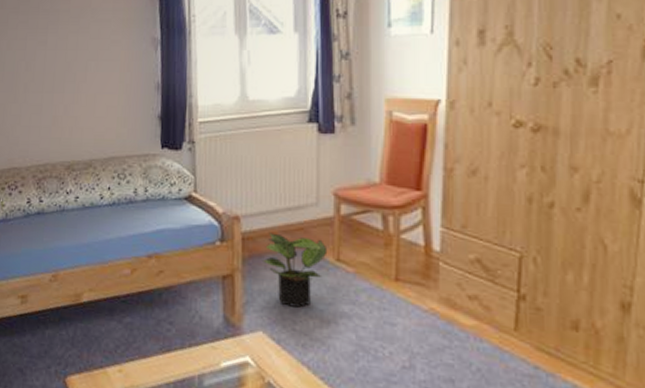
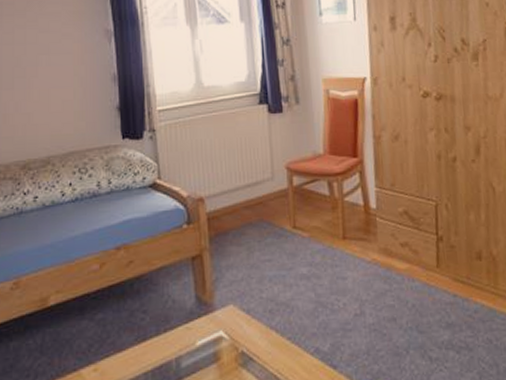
potted plant: present [261,232,328,308] -> none [227,209,285,277]

